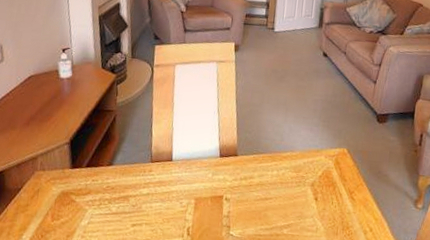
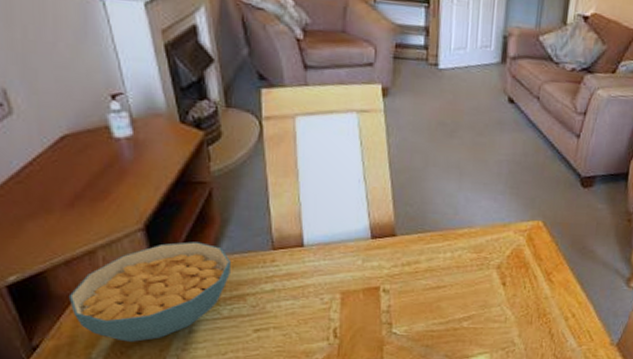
cereal bowl: none [15,153,122,228] -> present [68,242,230,342]

